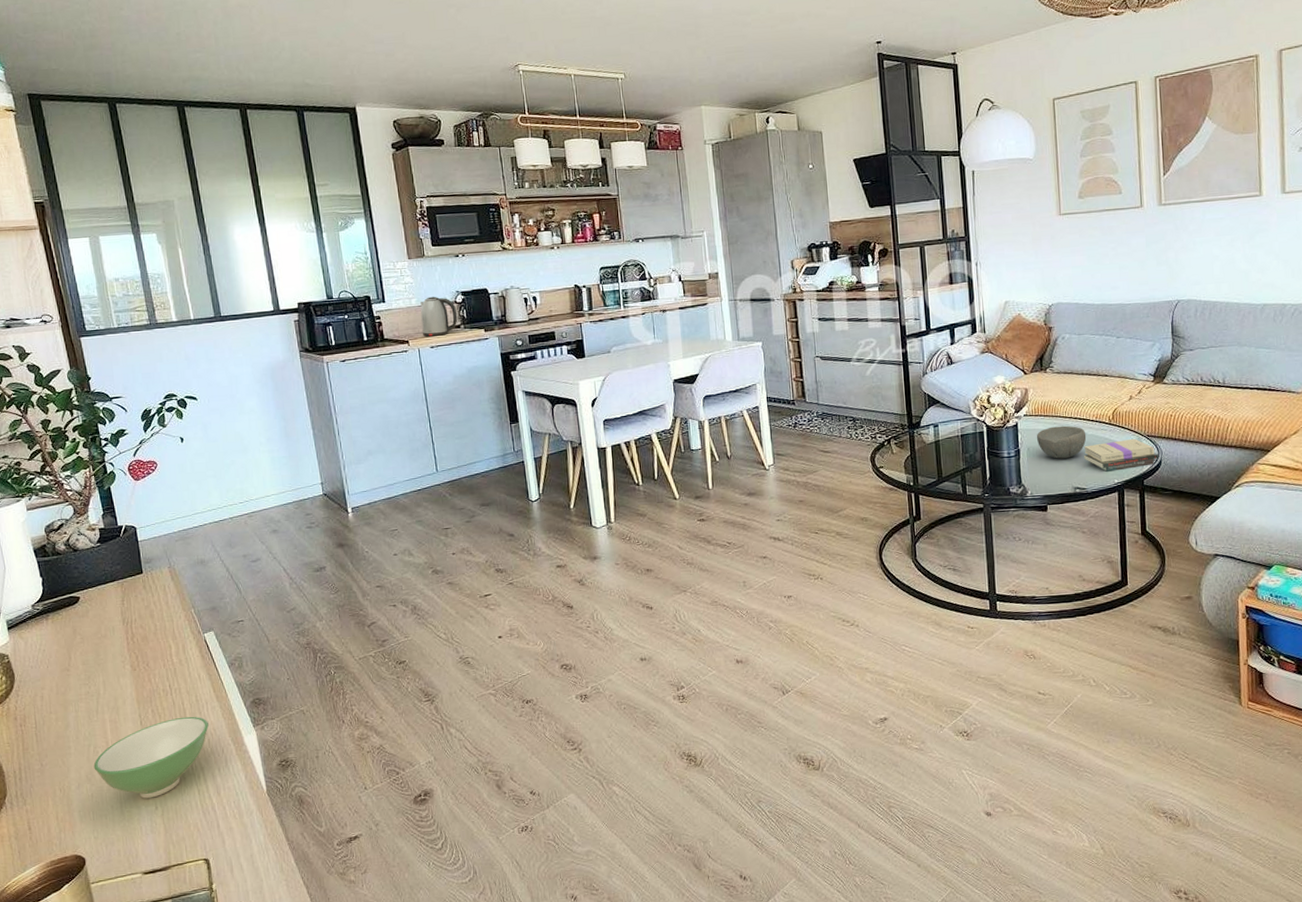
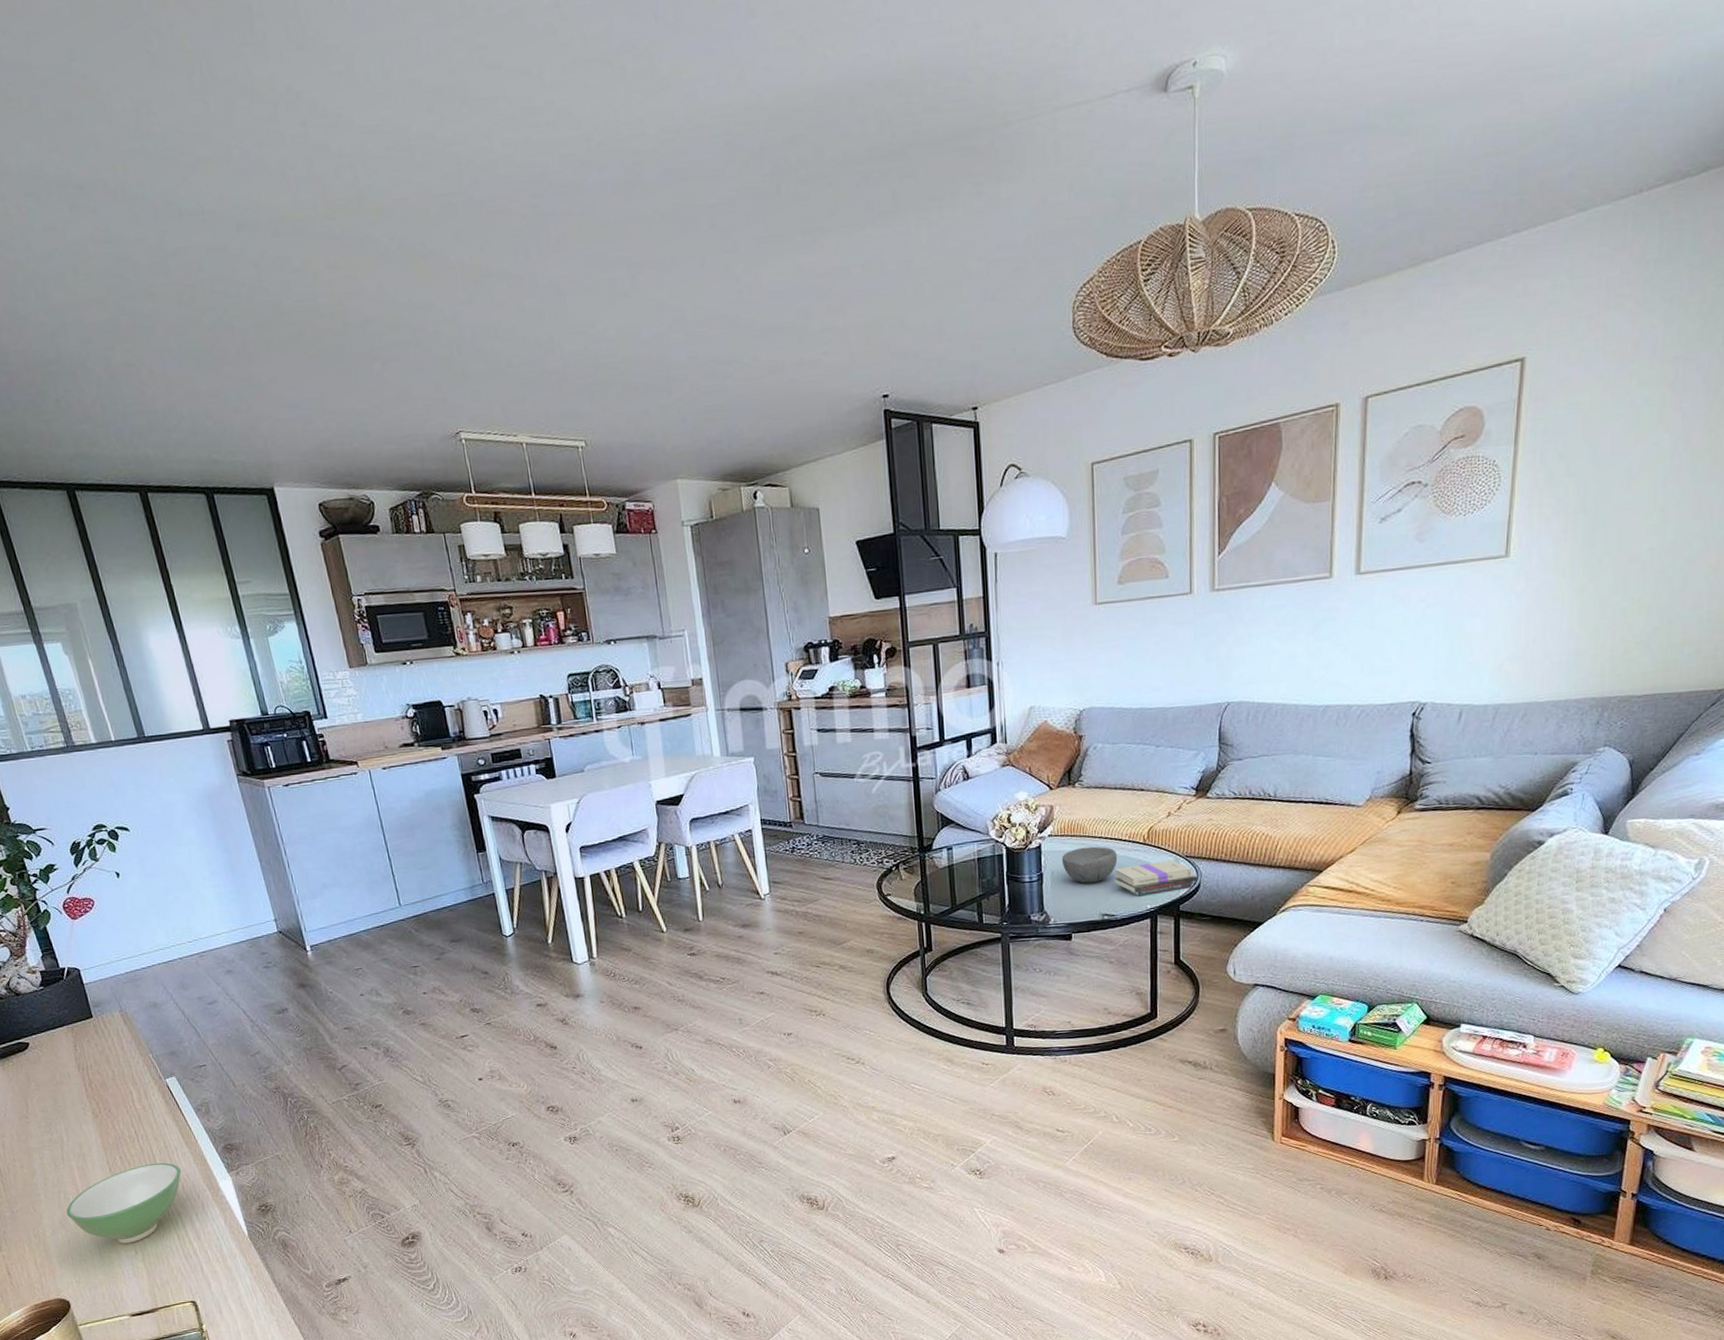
kettle: present [420,296,458,338] -> none [367,710,411,757]

